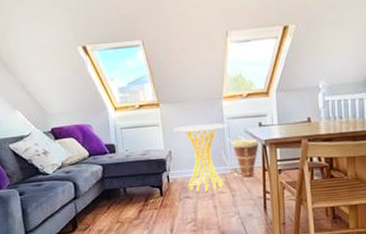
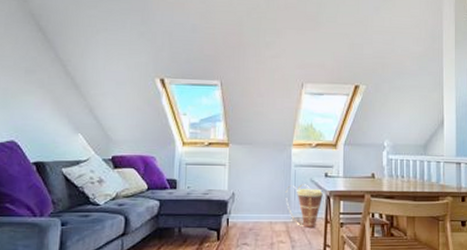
side table: present [173,123,228,192] -> none [240,169,295,240]

